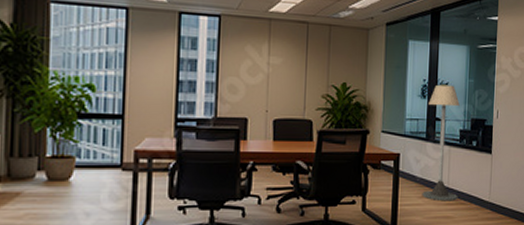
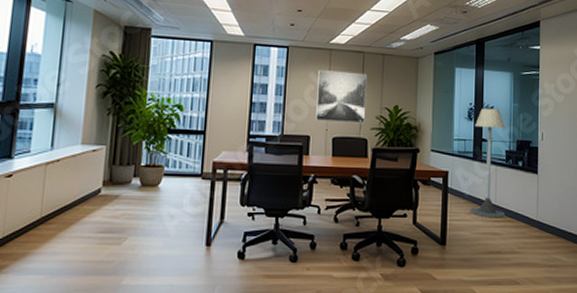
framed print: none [254,42,312,103] -> present [316,70,368,123]

